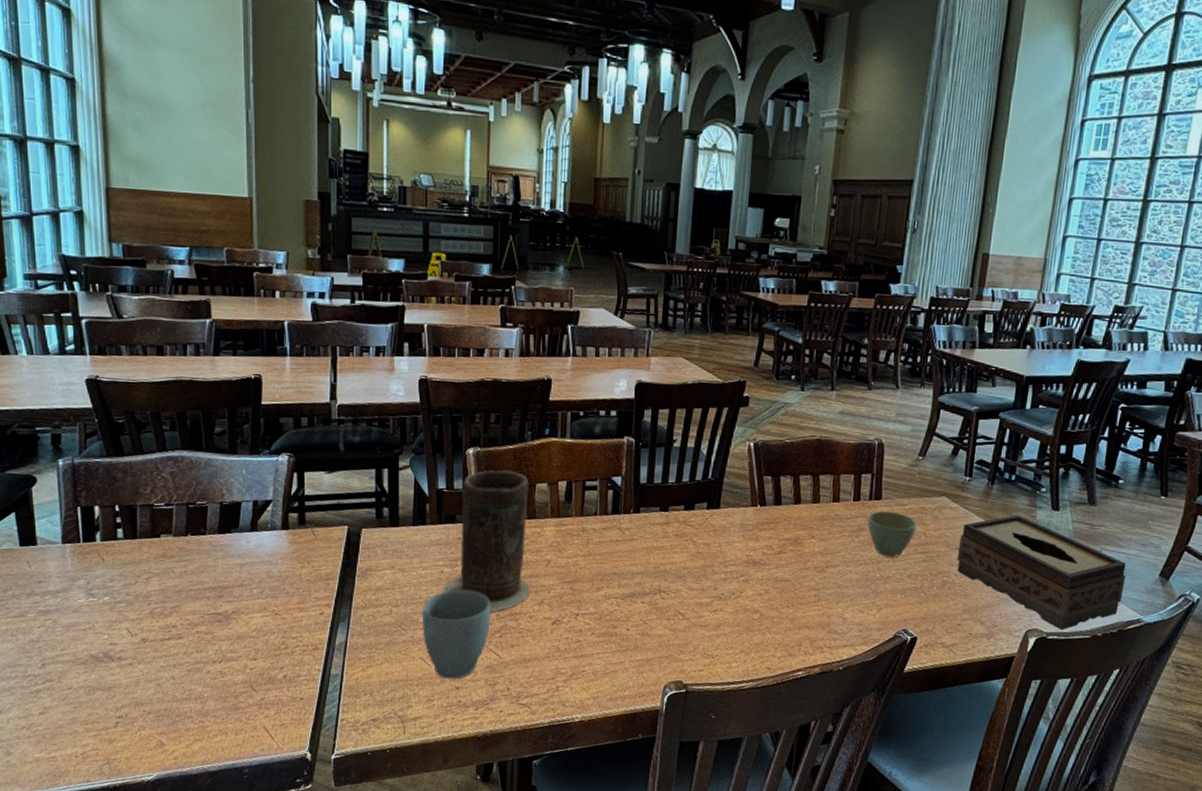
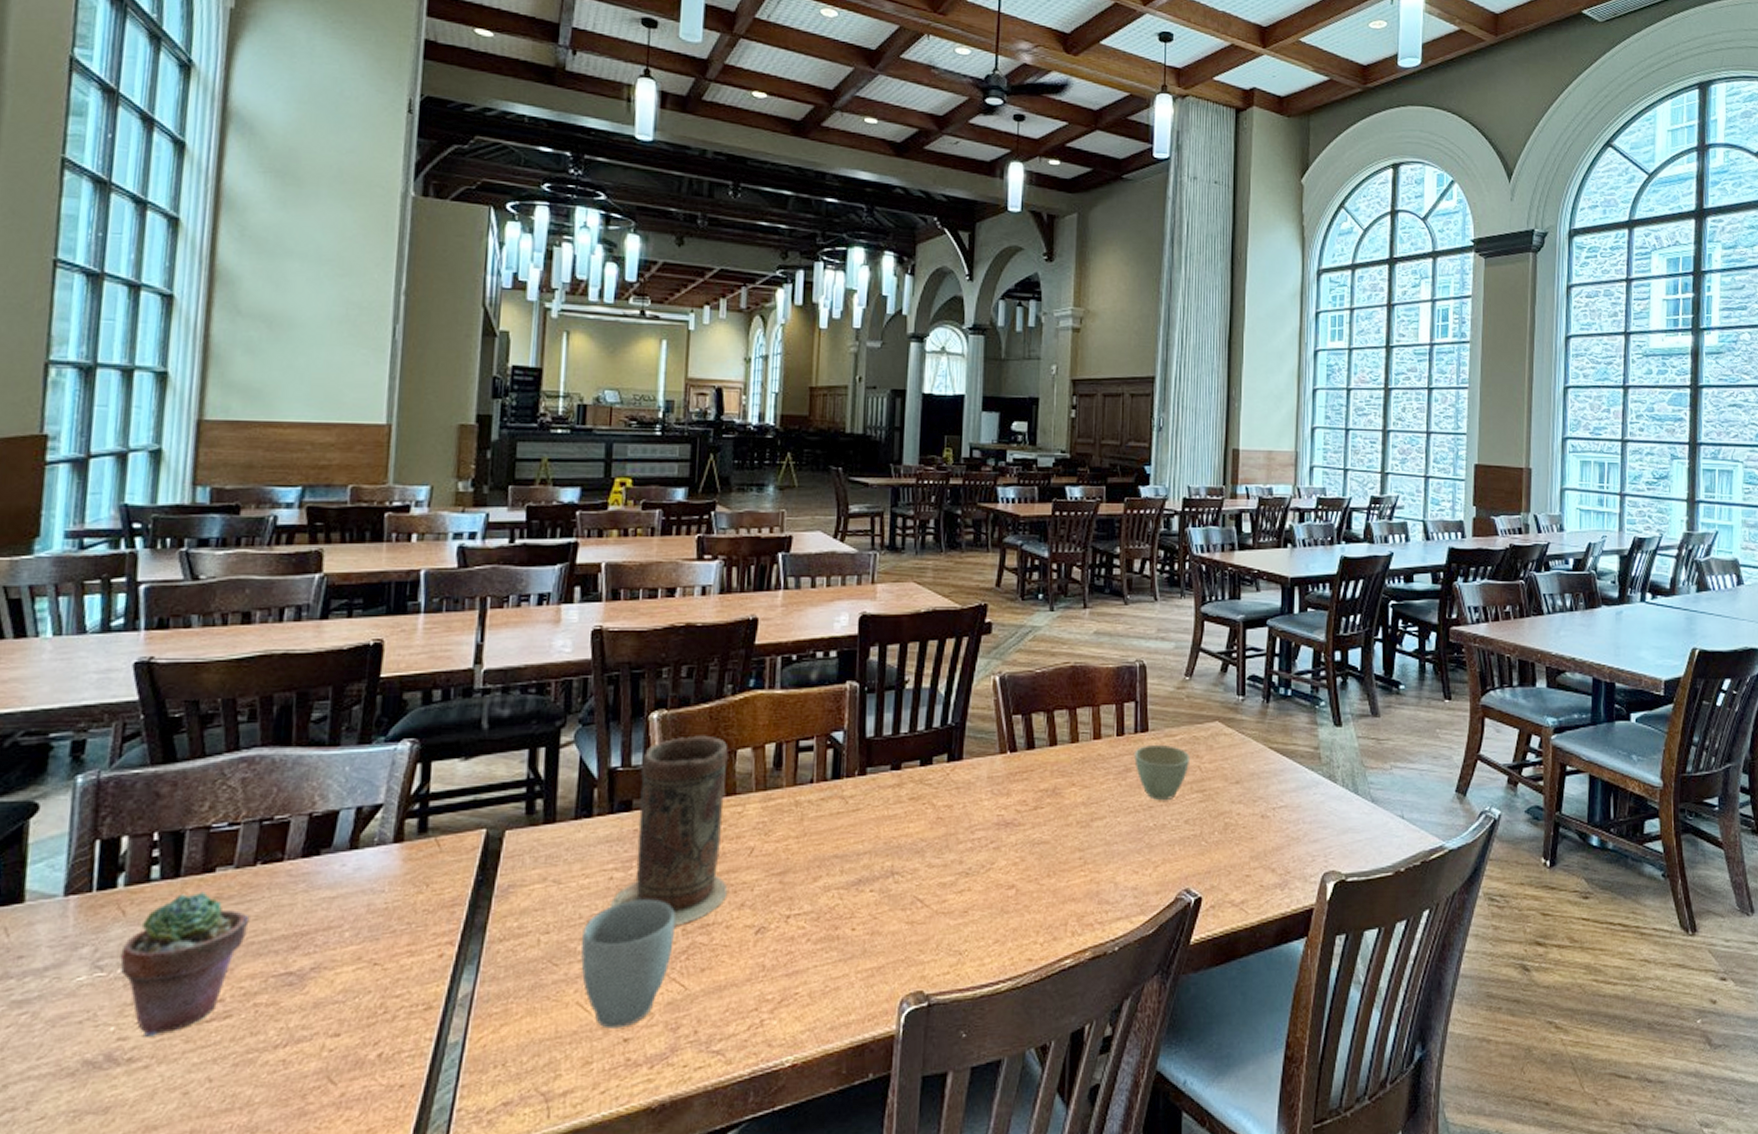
potted succulent: none [104,550,187,645] -> present [120,891,250,1037]
tissue box: present [958,515,1126,631] -> none [1239,736,1421,870]

